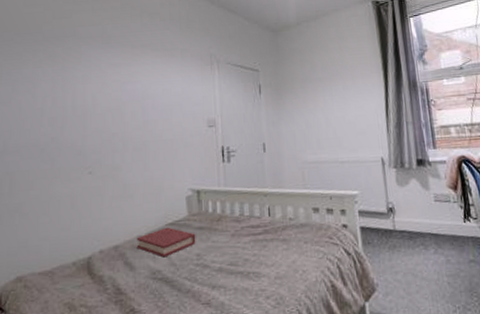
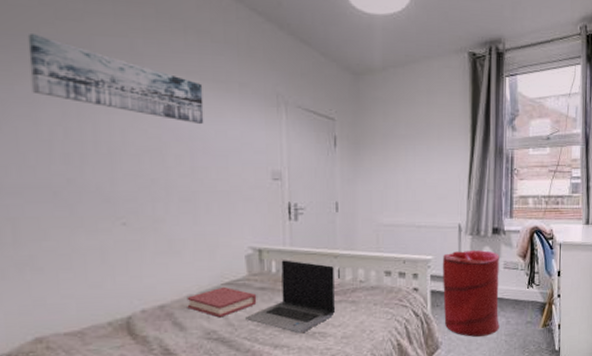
wall art: none [33,30,154,85] -> present [27,32,204,124]
laptop computer: none [186,200,268,274] -> present [245,260,336,334]
laundry hamper: none [369,182,439,278] -> present [442,249,499,337]

